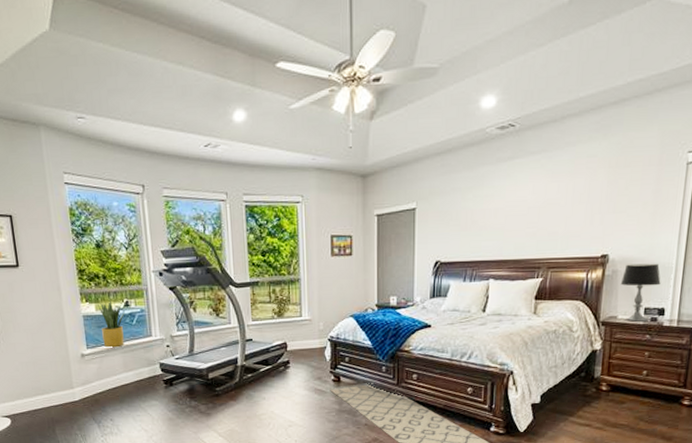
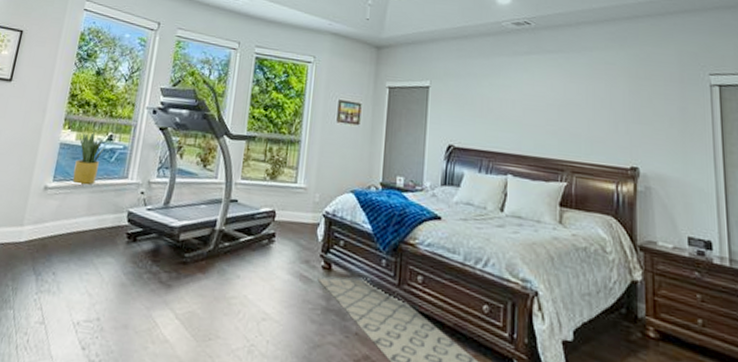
table lamp: present [620,263,661,323] -> none [655,182,702,256]

